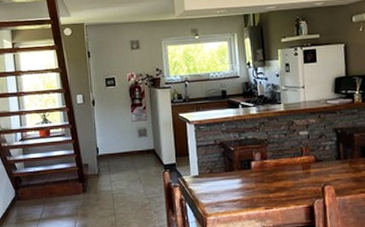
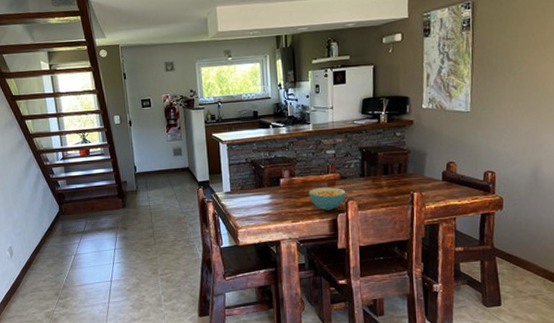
cereal bowl: none [282,170,323,196] -> present [309,187,346,210]

